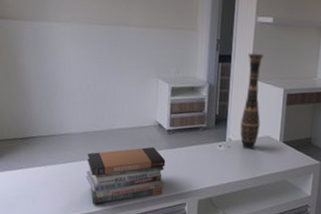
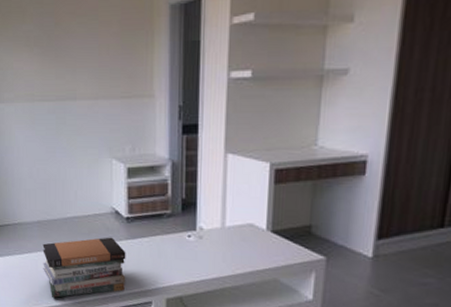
decorative vase: present [240,53,263,150] -> none [213,119,240,241]

